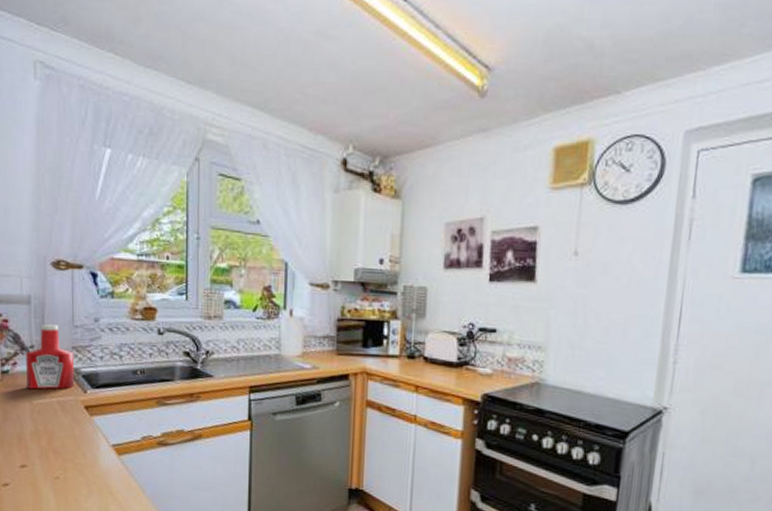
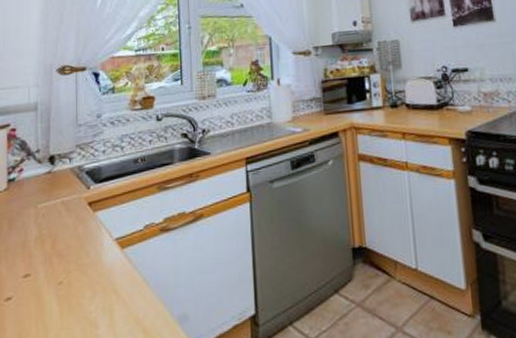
ketchup bottle: present [26,324,75,390] -> none [32,126,78,194]

